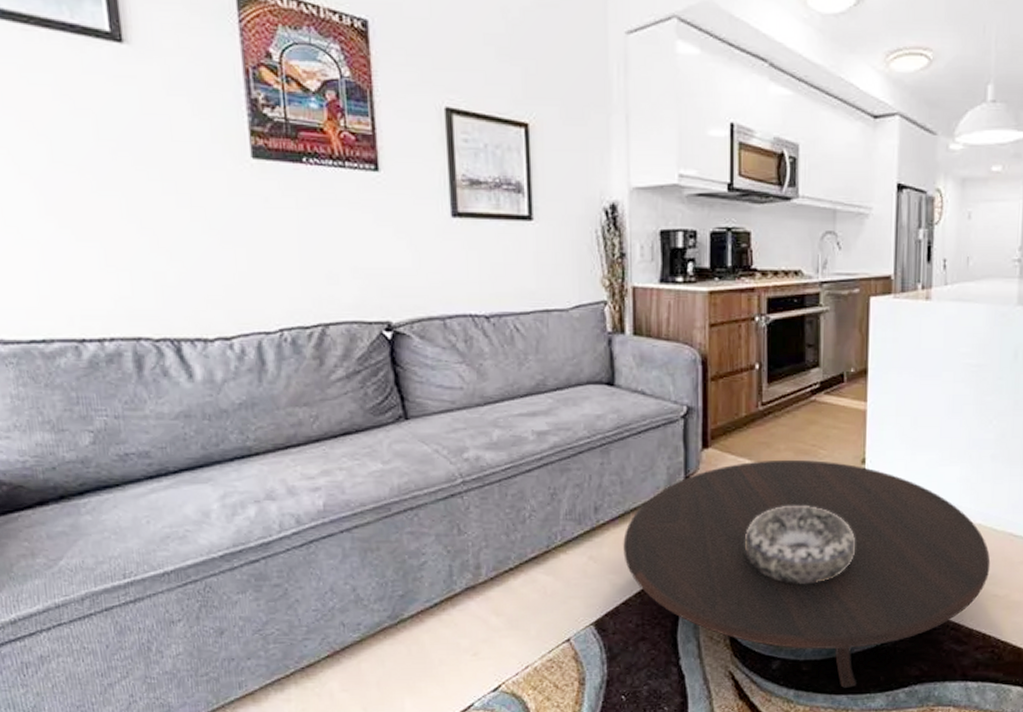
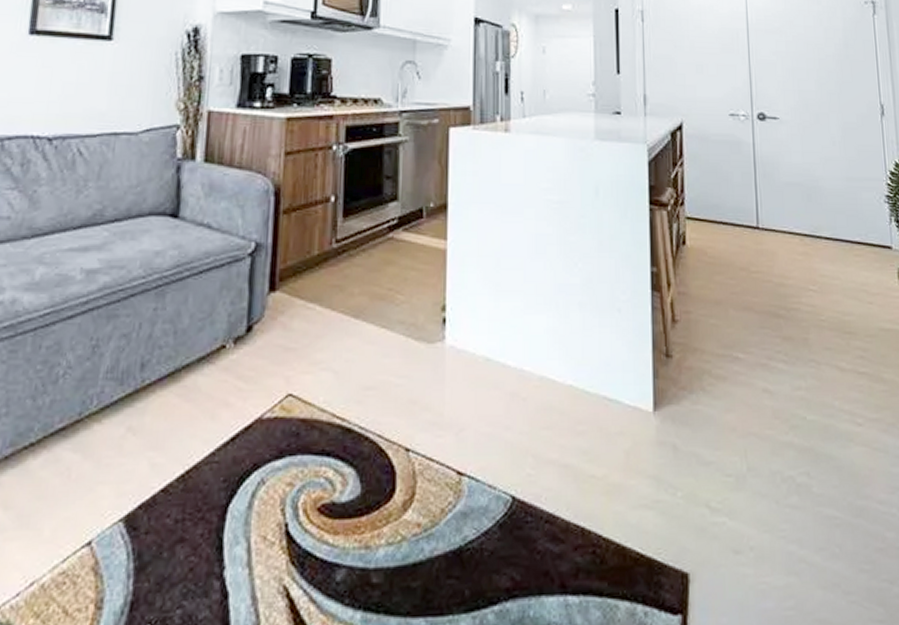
table: present [623,459,991,688] -> none [168,305,585,607]
decorative bowl: present [744,505,856,584] -> none [309,360,436,463]

